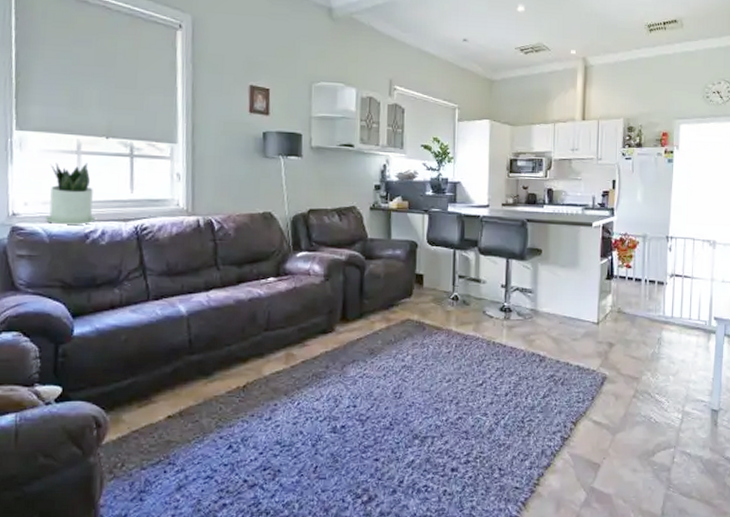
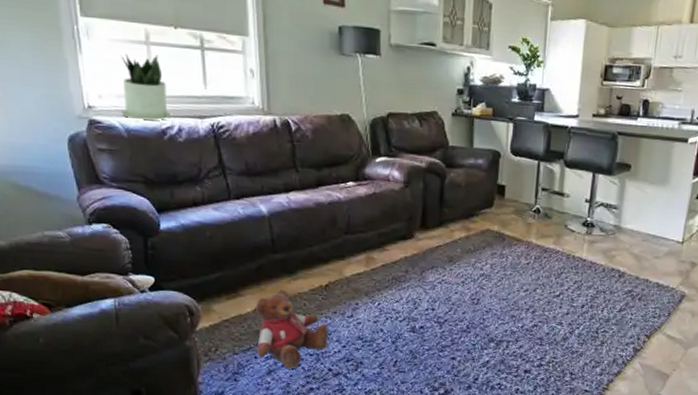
teddy bear: none [166,393,245,483] -> present [255,289,329,370]

